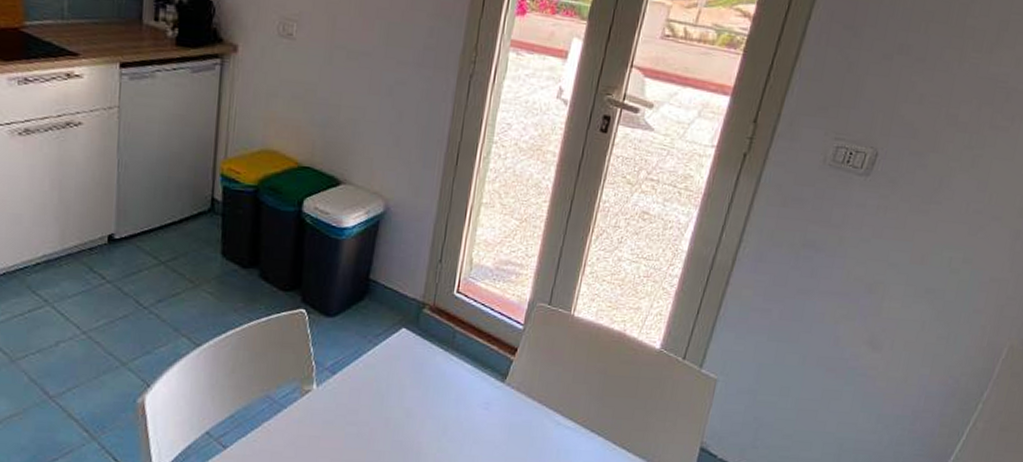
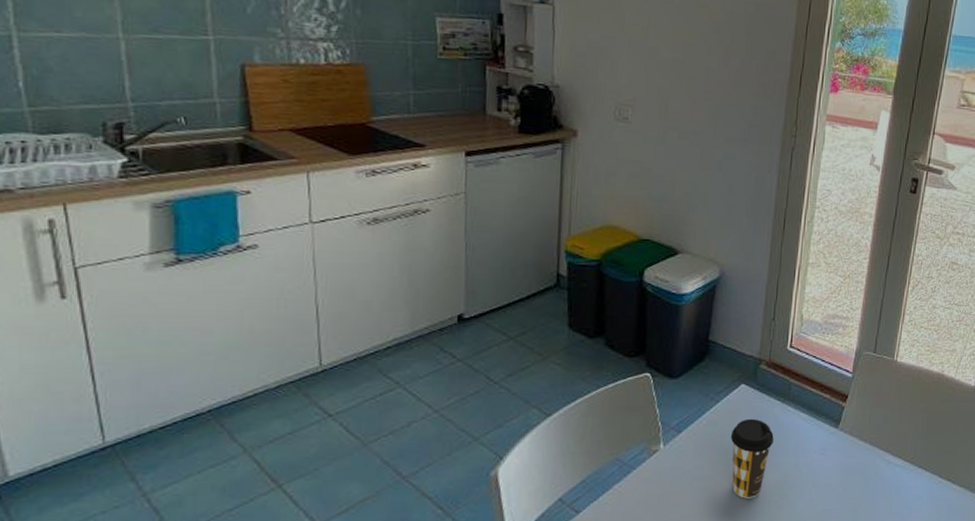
coffee cup: none [387,365,435,449] -> present [730,418,774,499]

